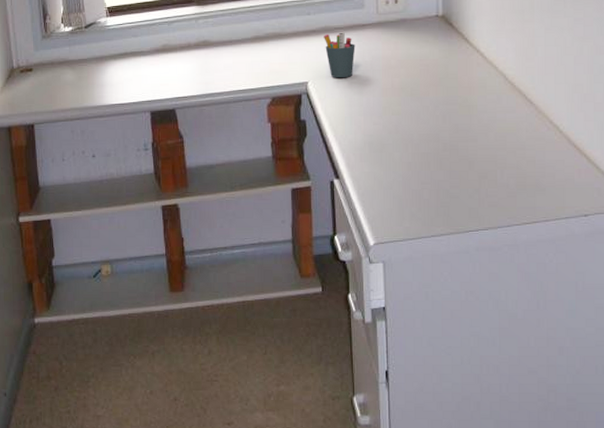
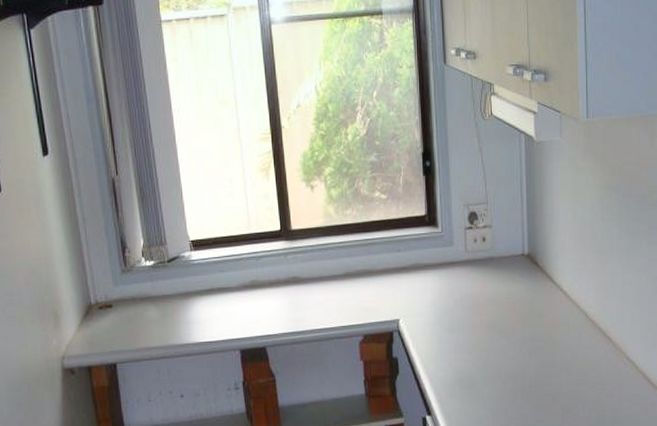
pen holder: present [324,32,356,78] -> none [414,269,445,316]

